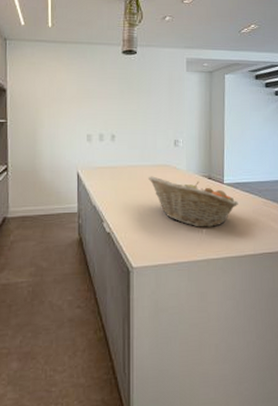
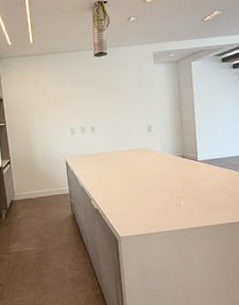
fruit basket: present [148,176,238,227] -> none [127,159,214,201]

